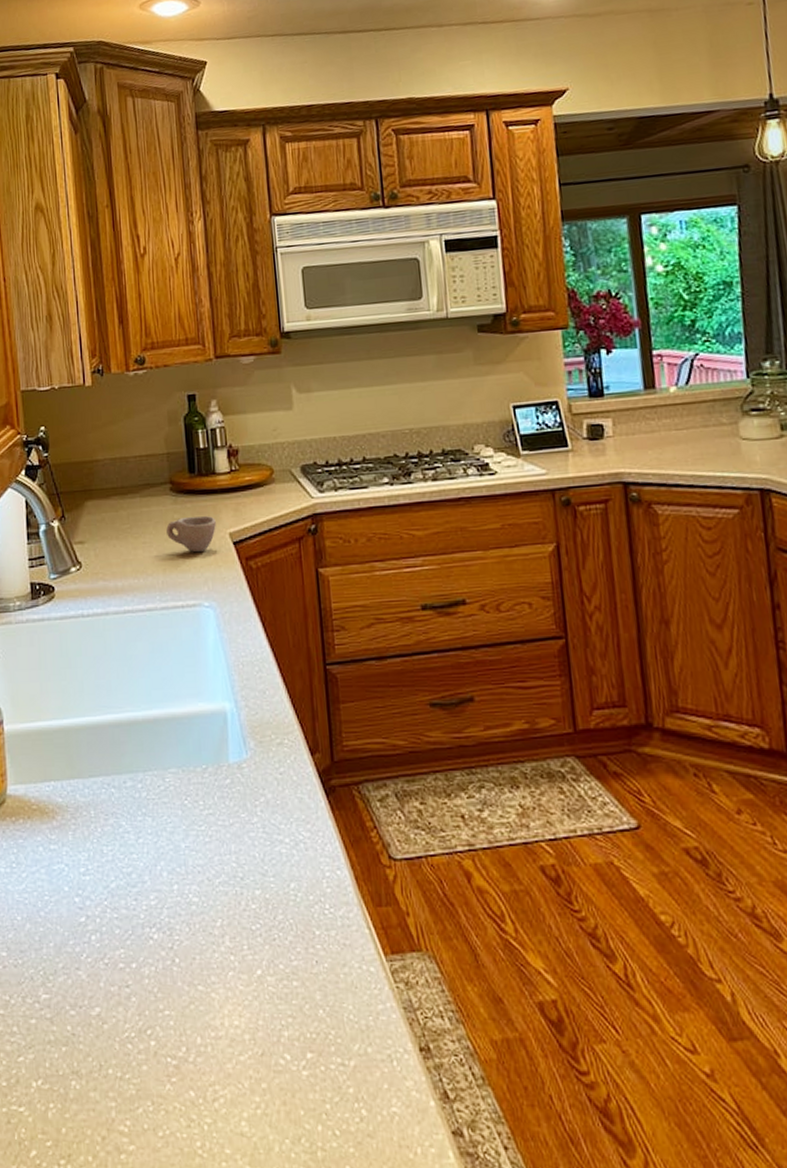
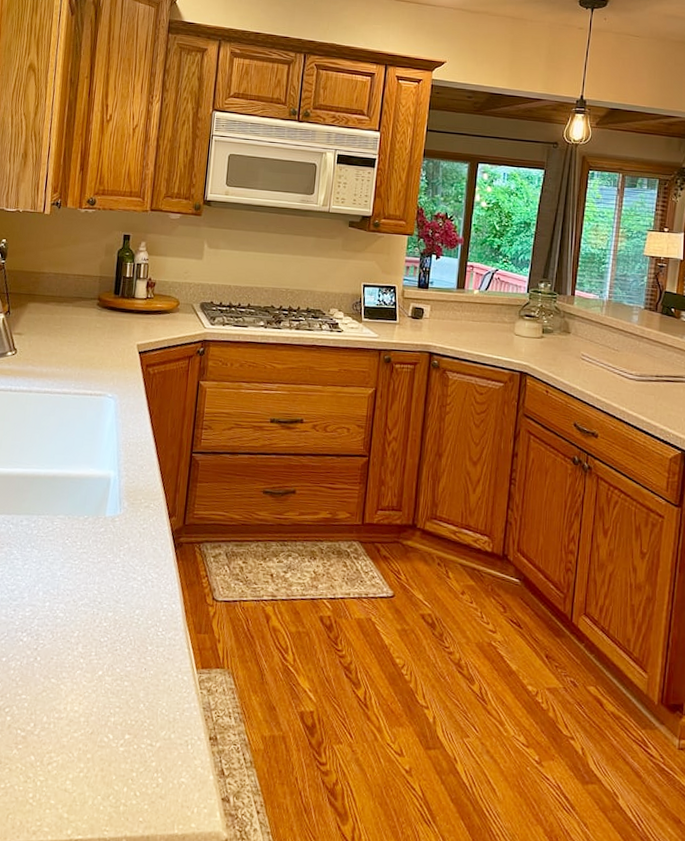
cup: present [166,516,216,553] -> none [88,327,129,356]

